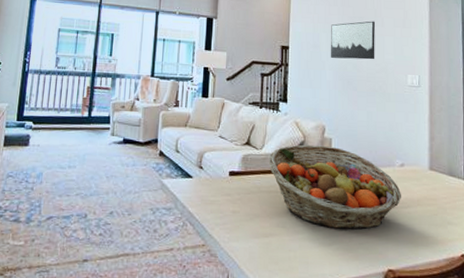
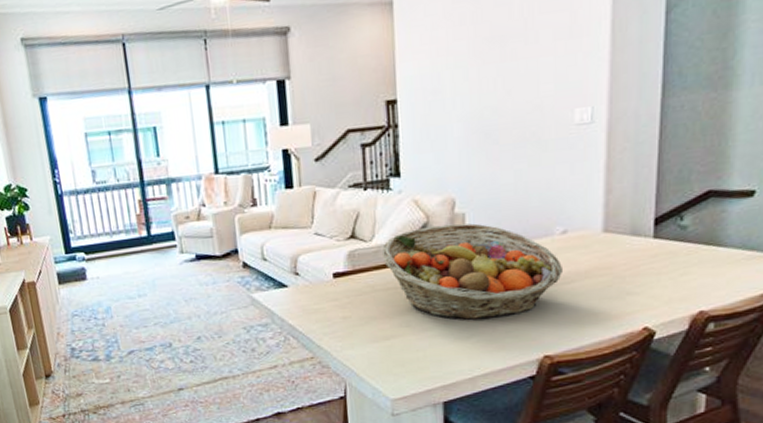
wall art: present [330,21,375,60] -> none [457,37,526,105]

